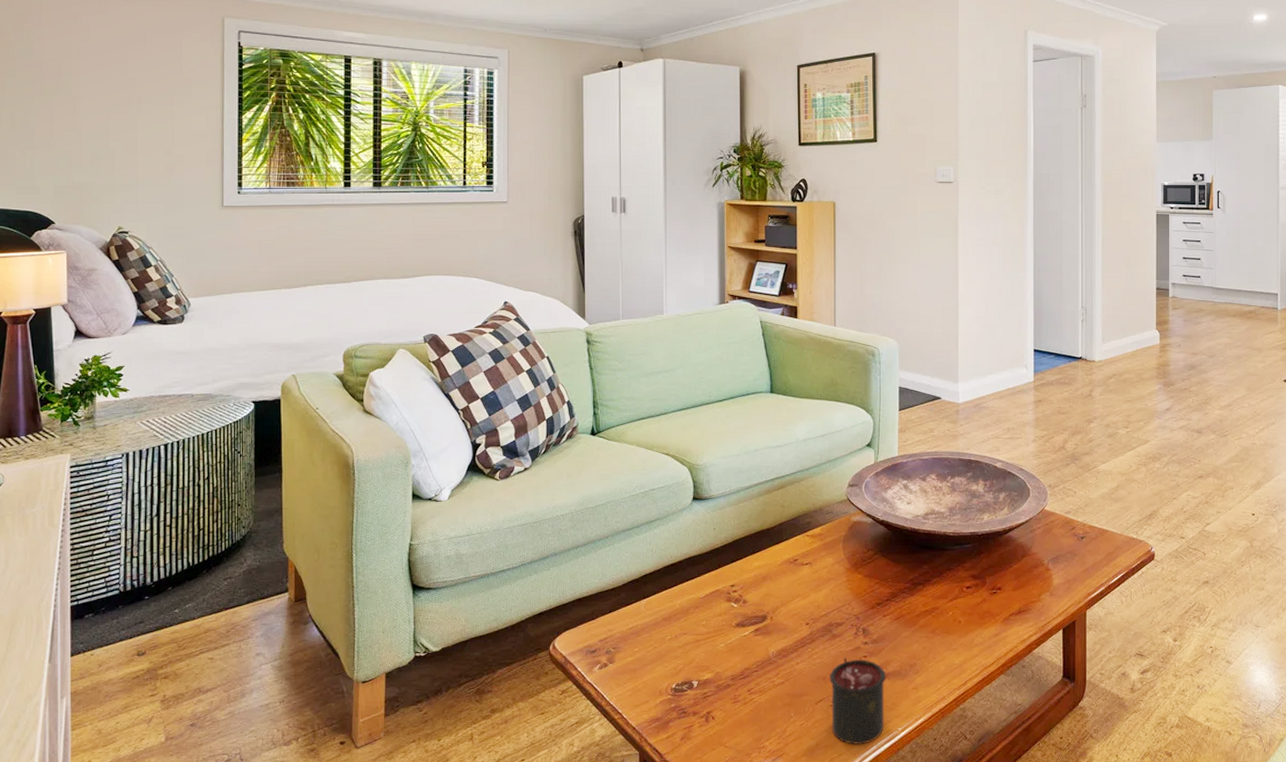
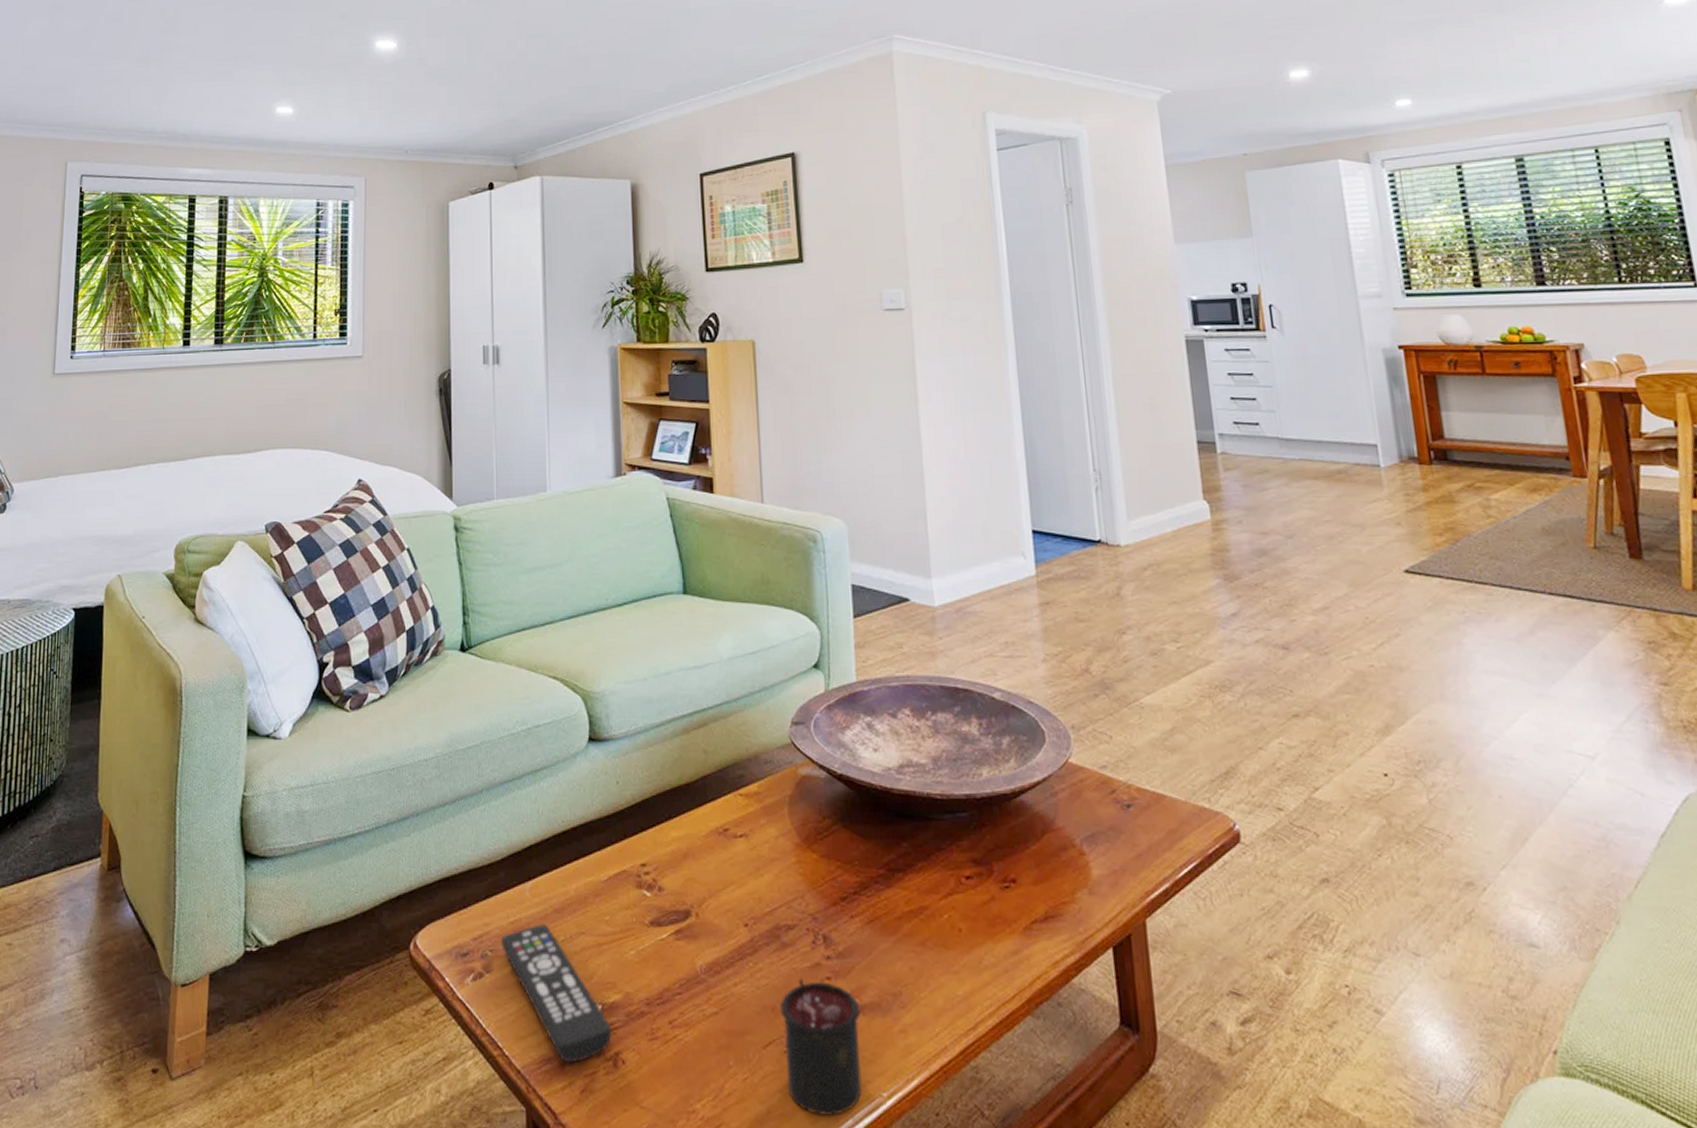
remote control: none [622,629,706,720] -> present [501,924,613,1062]

